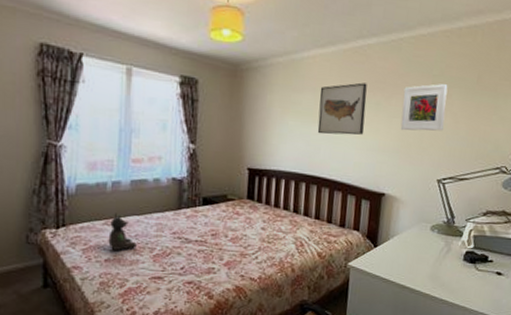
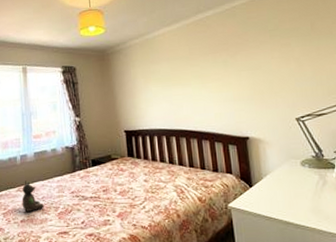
wall art: present [317,82,367,135] -> none [173,47,218,94]
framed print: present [400,84,448,131] -> none [245,36,290,81]

